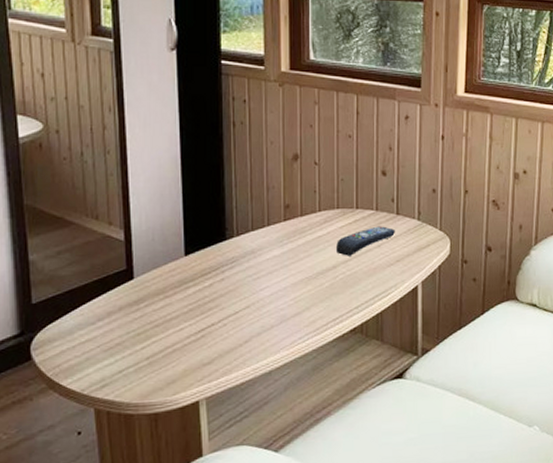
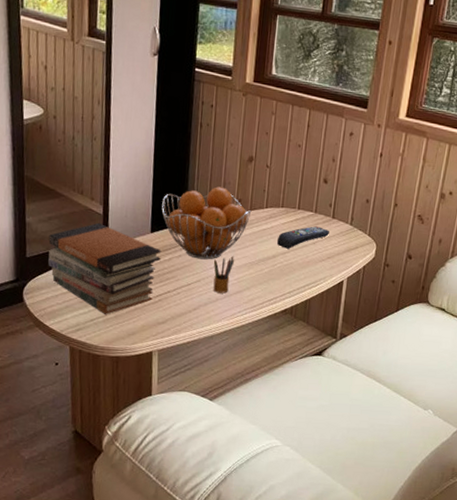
book stack: none [59,251,200,362] -> present [48,222,162,314]
fruit basket: none [196,193,303,281] -> present [161,186,252,260]
pencil box: none [264,272,287,319] -> present [213,256,234,294]

